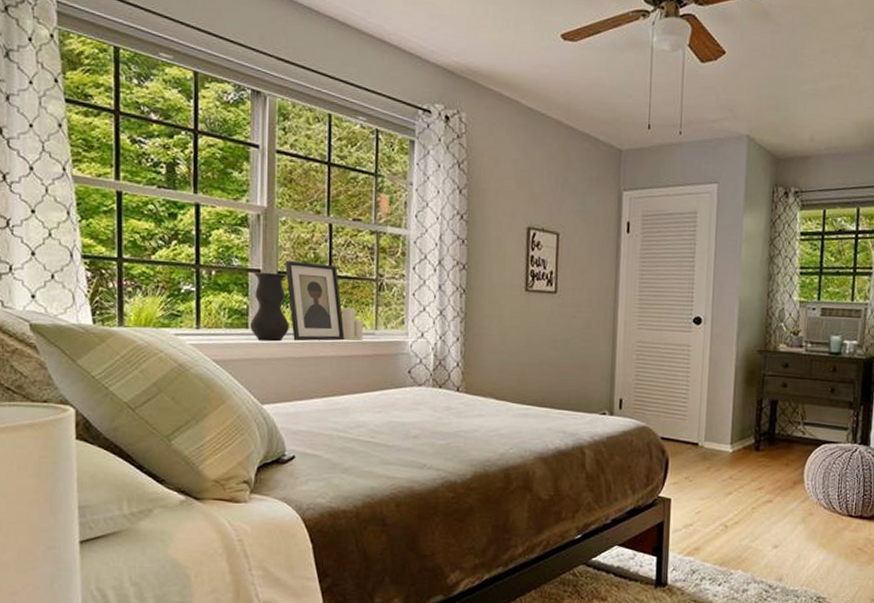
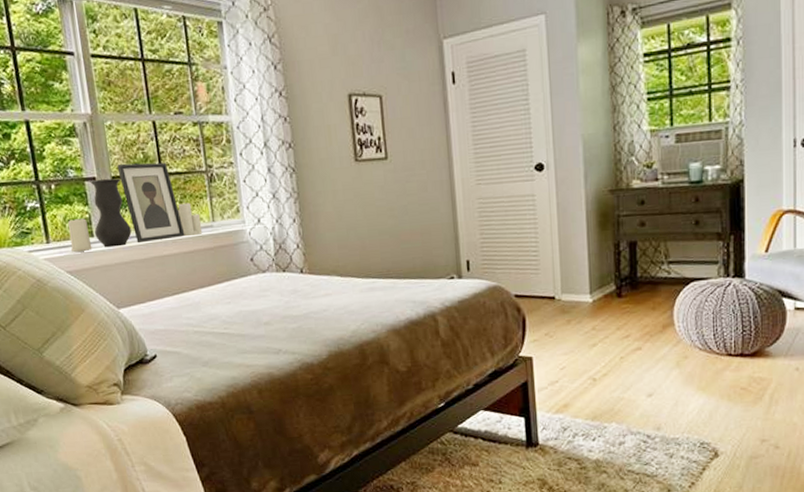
candle: none [222,308,245,342] -> present [67,218,92,253]

